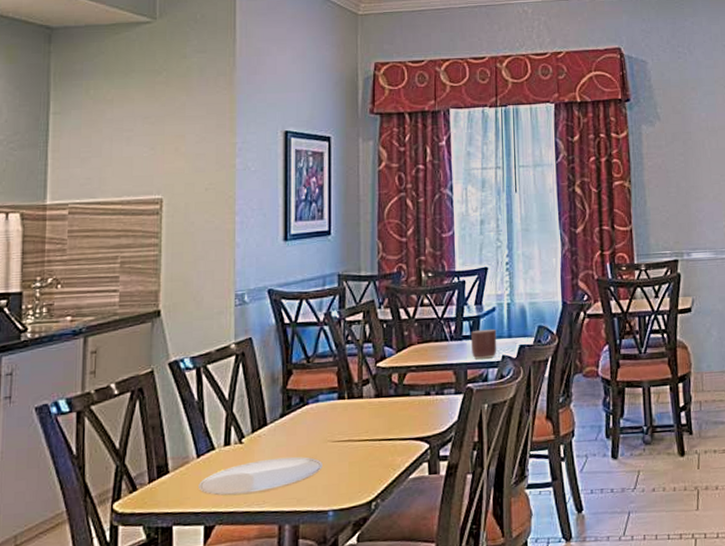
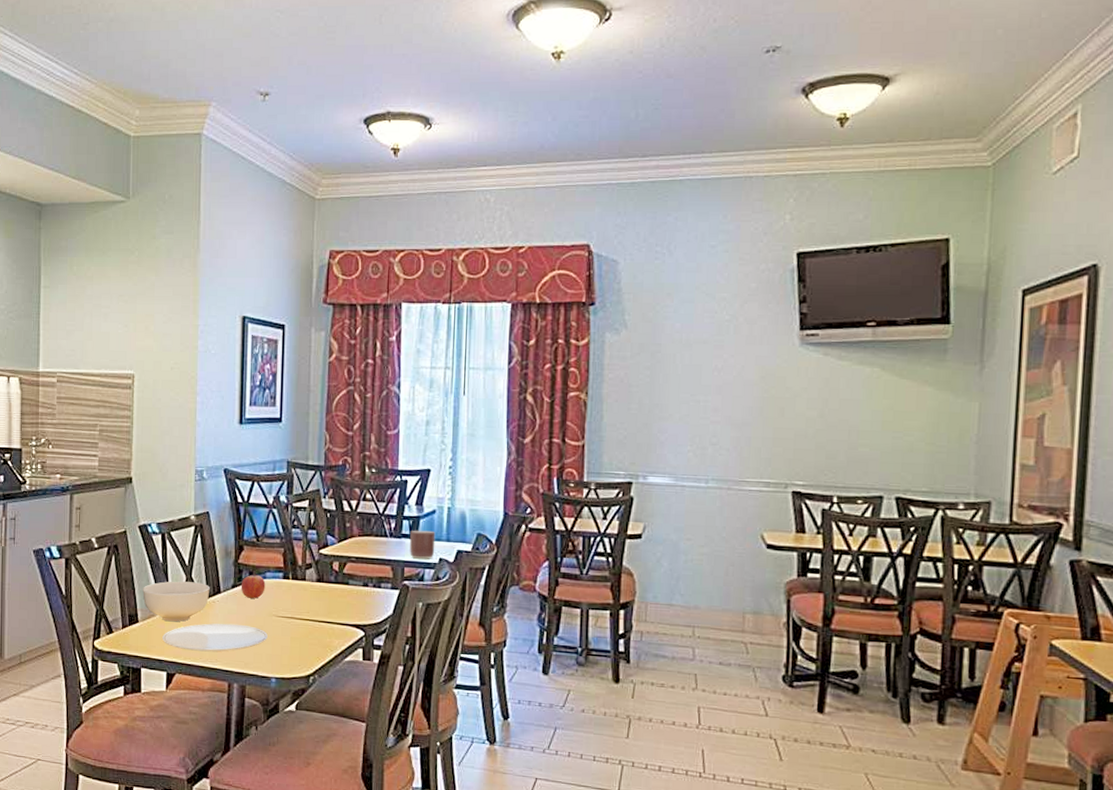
bowl: none [174,417,255,467] -> present [143,581,210,622]
fruit: none [290,398,318,426] -> present [240,573,266,599]

